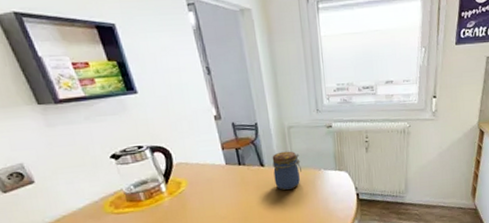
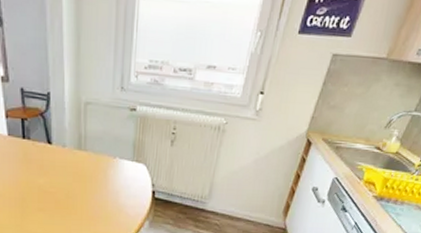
jar: present [272,151,301,190] -> none [61,130,94,175]

